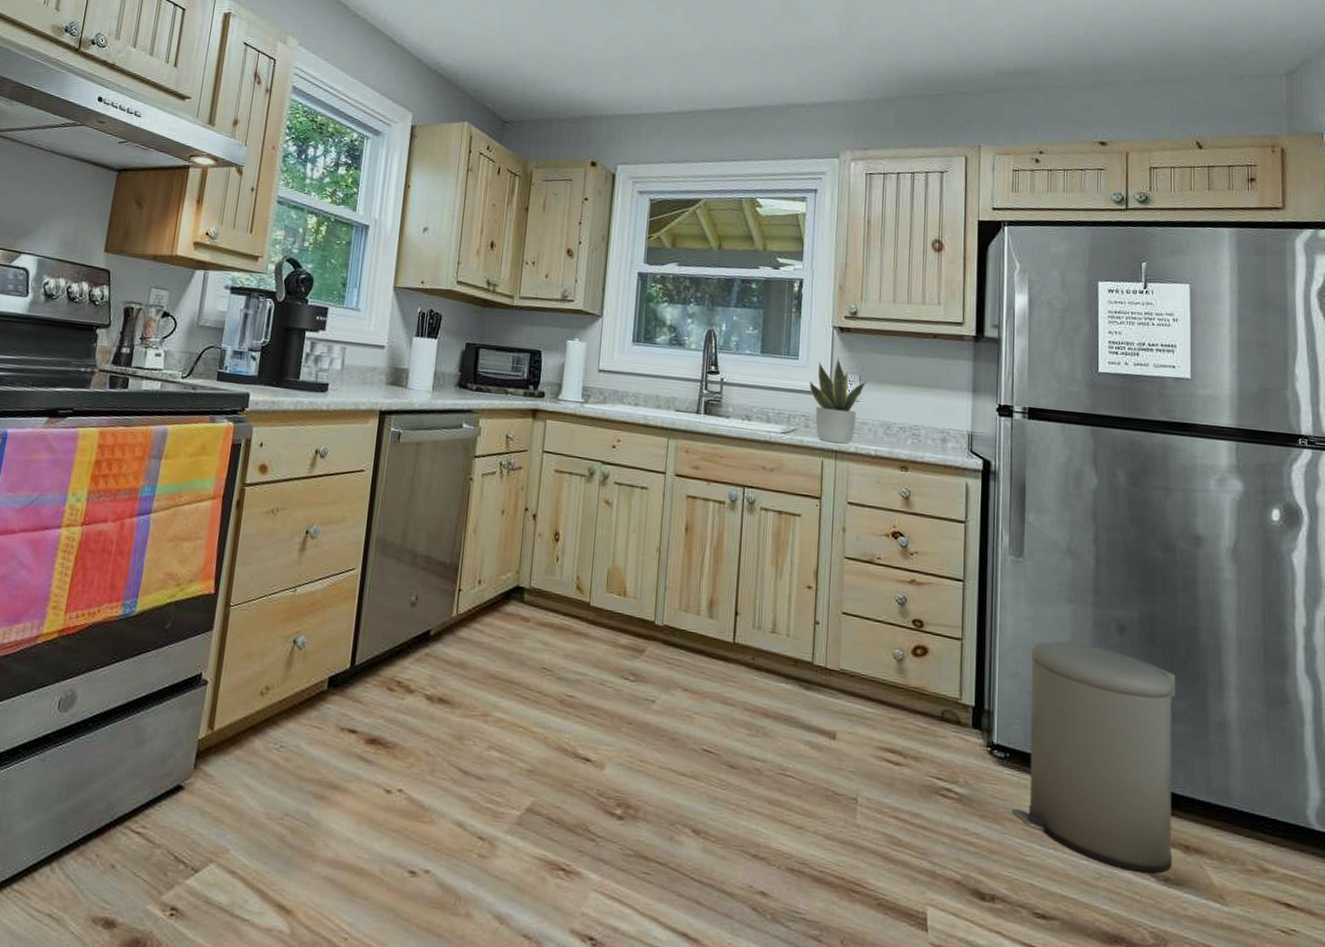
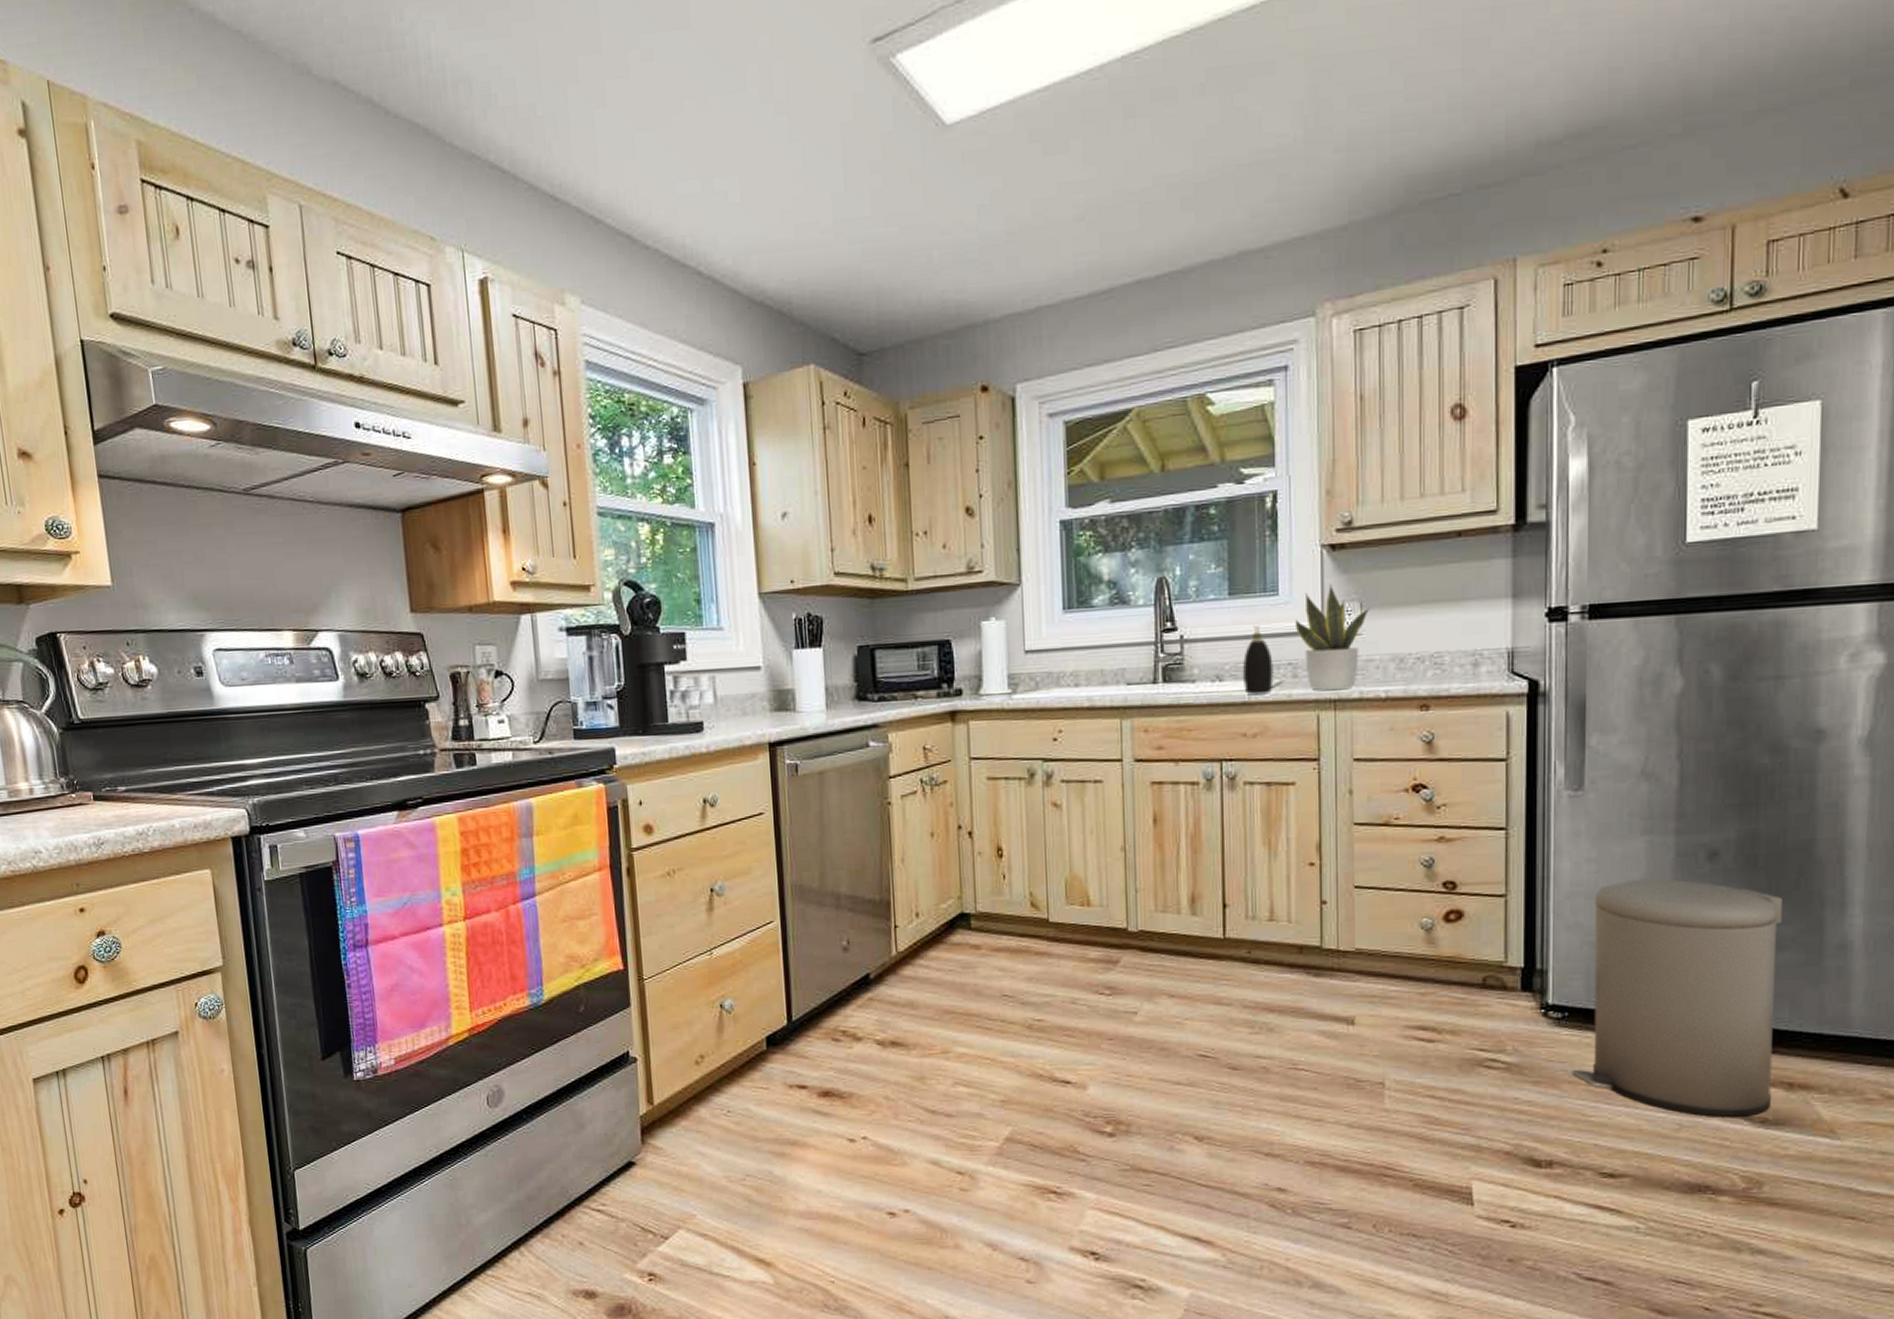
soap dispenser: none [766,379,791,438] -> present [1243,624,1274,695]

